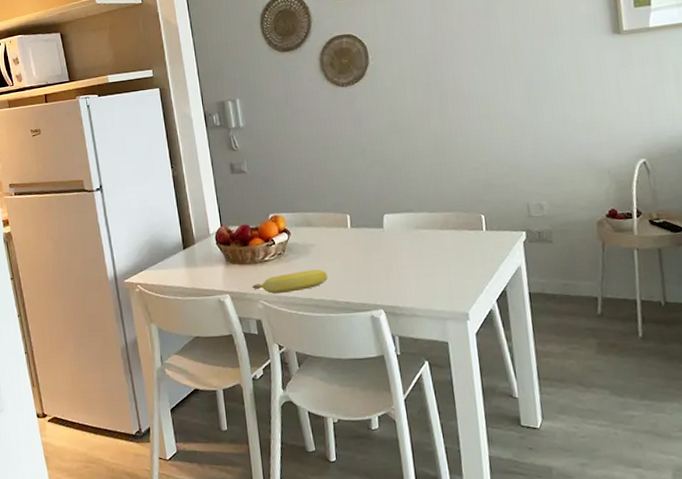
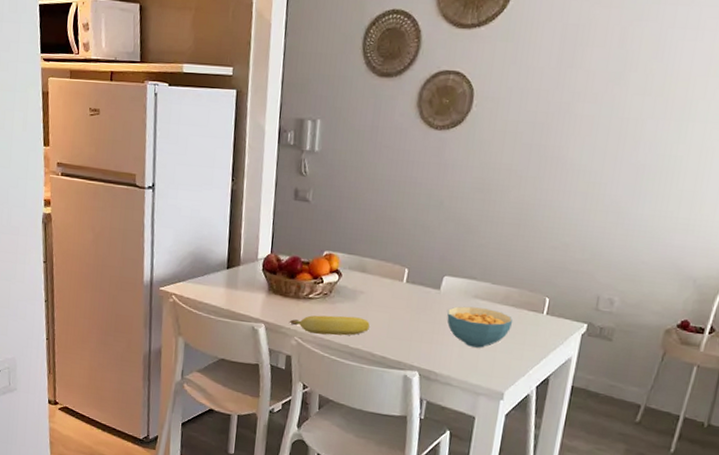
cereal bowl: none [394,236,458,276] -> present [447,306,513,348]

